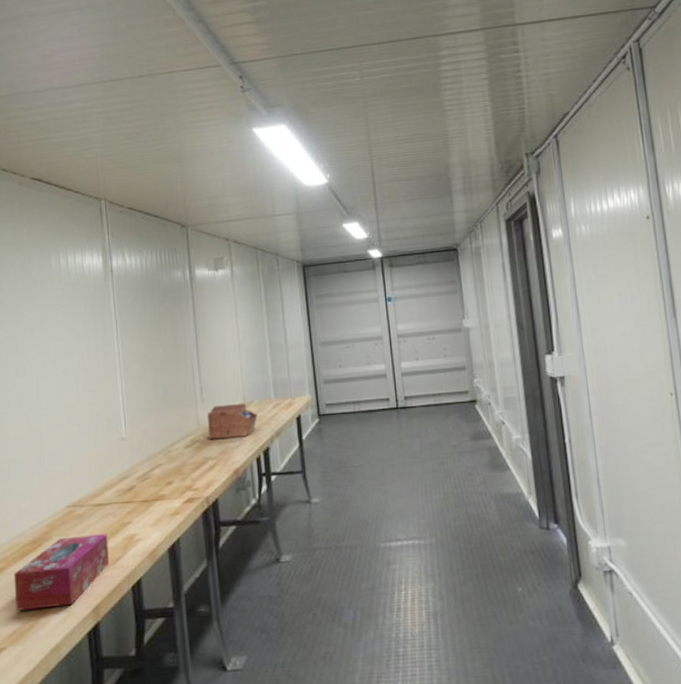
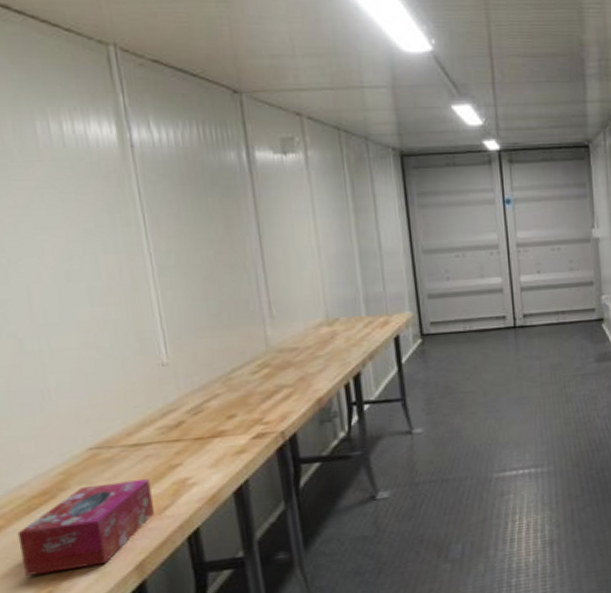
sewing box: present [206,404,258,440] -> none [278,321,345,365]

